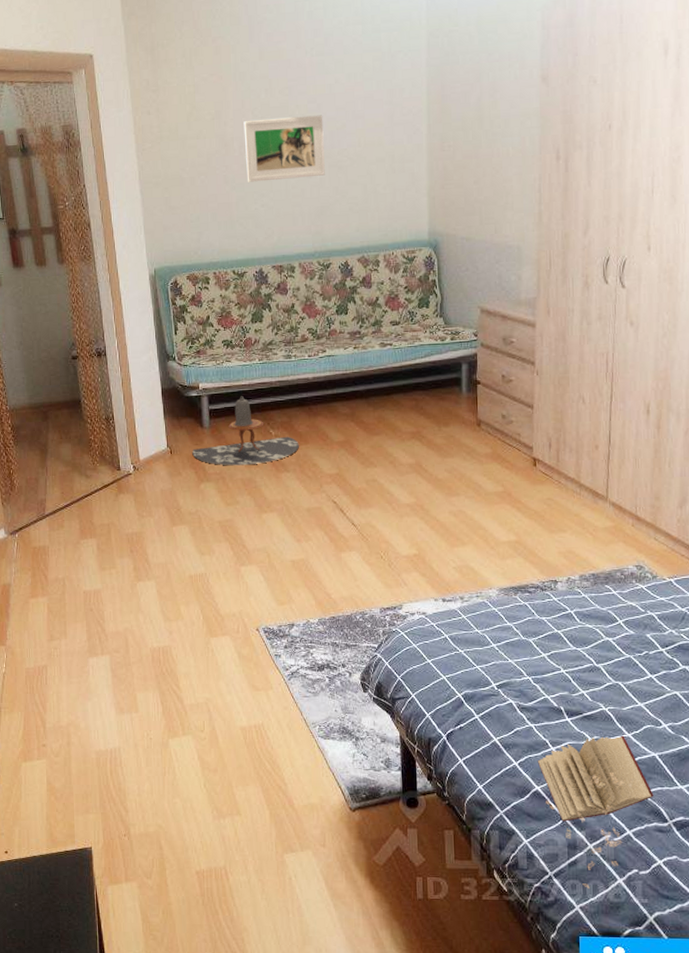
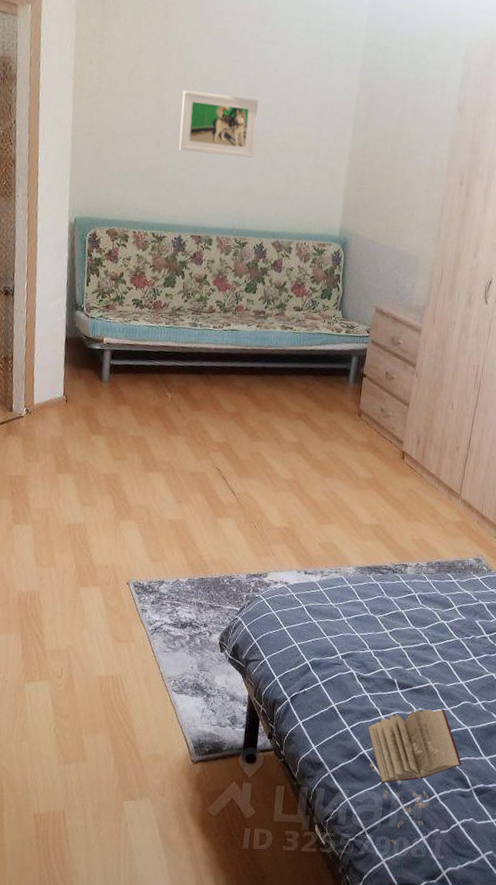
side table: present [192,396,299,466] -> none [87,356,193,424]

